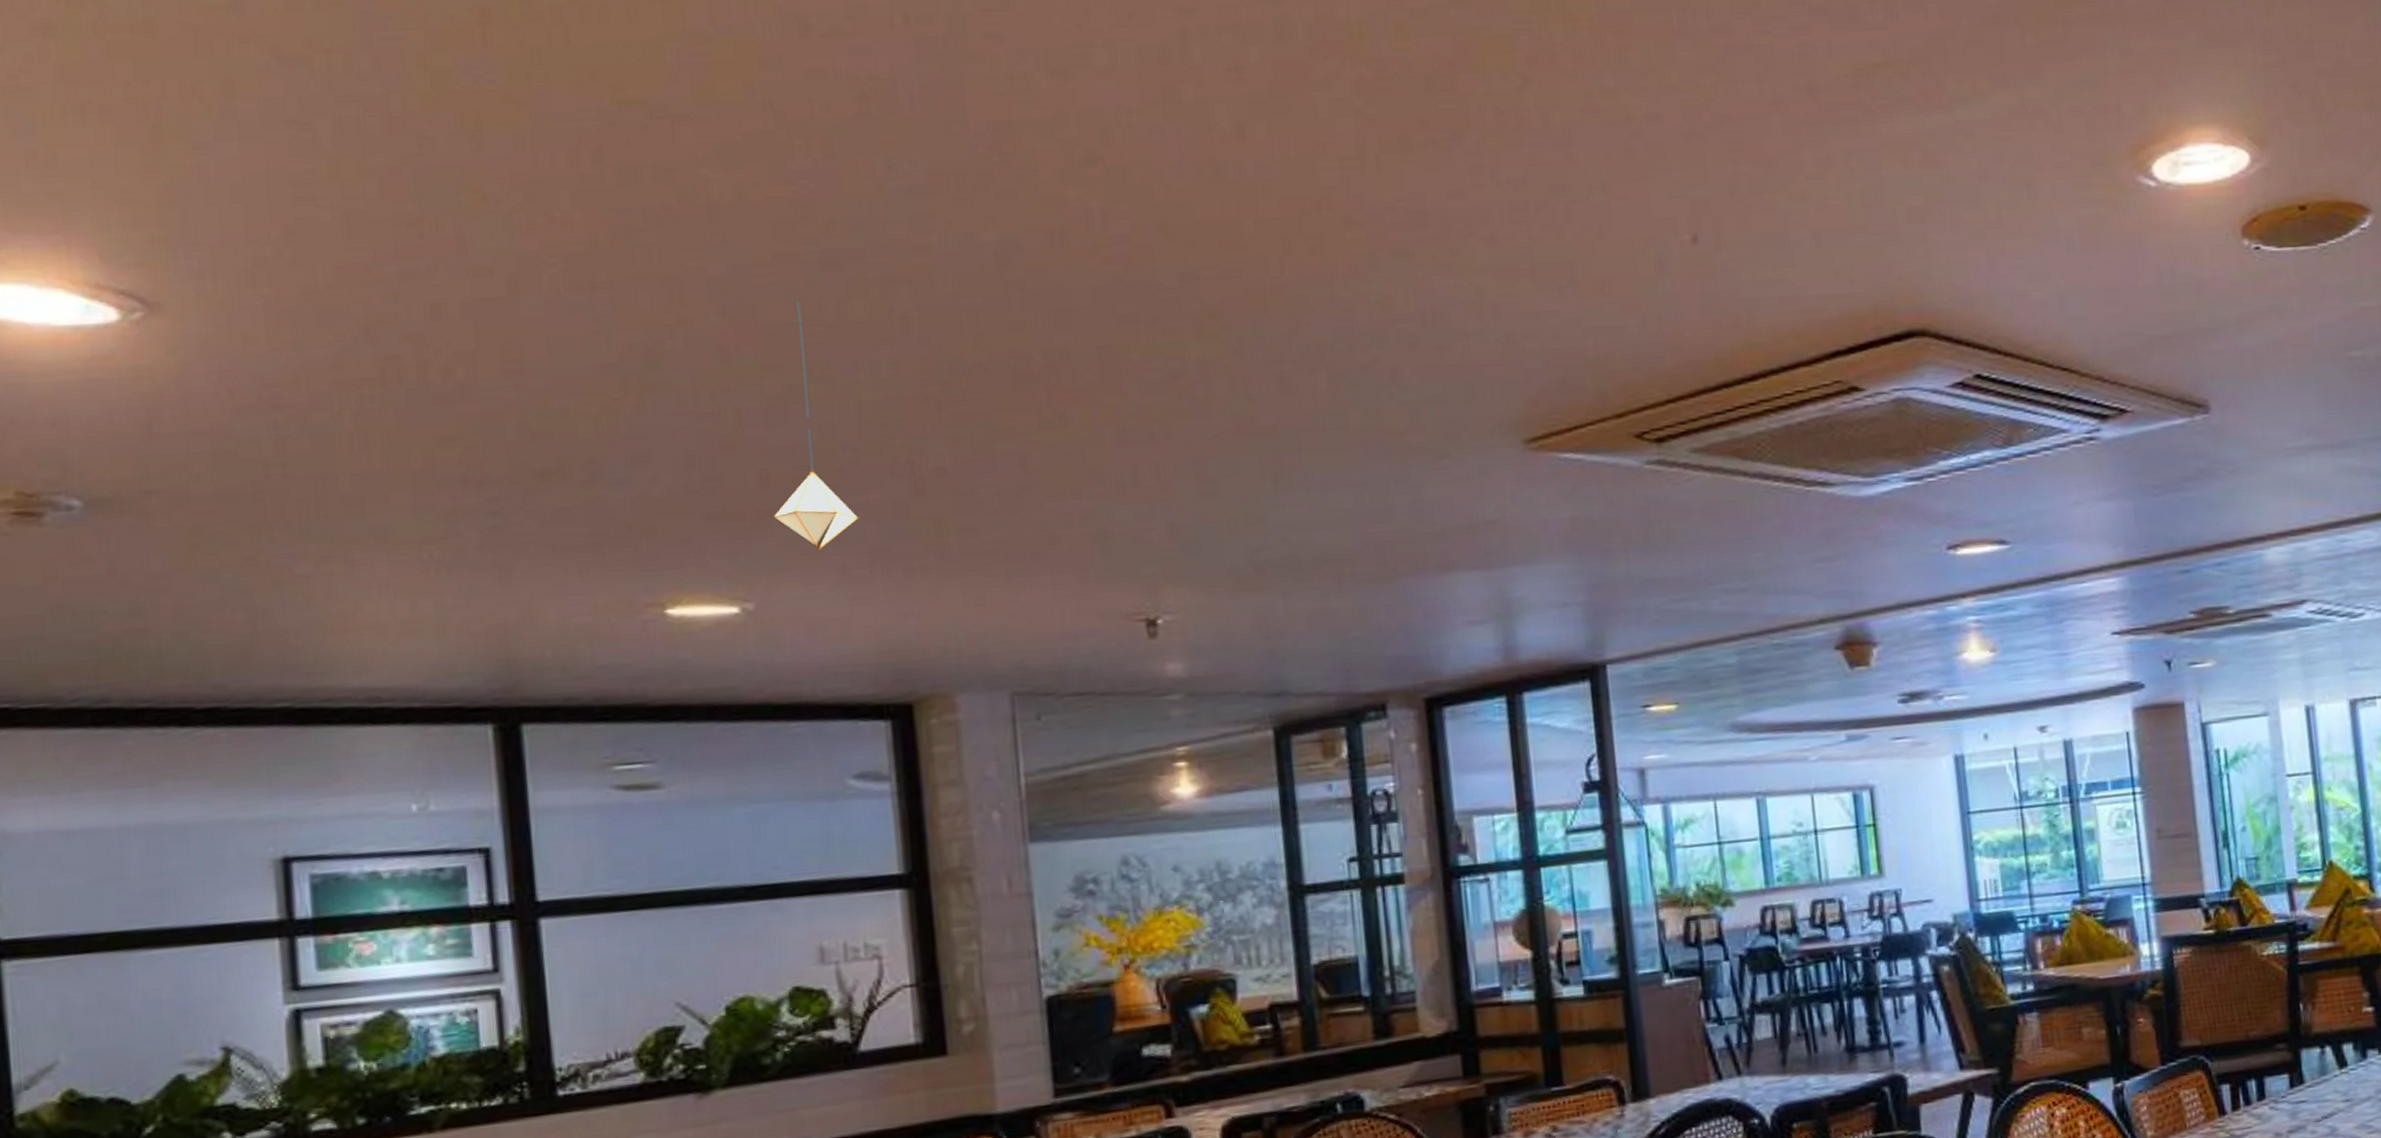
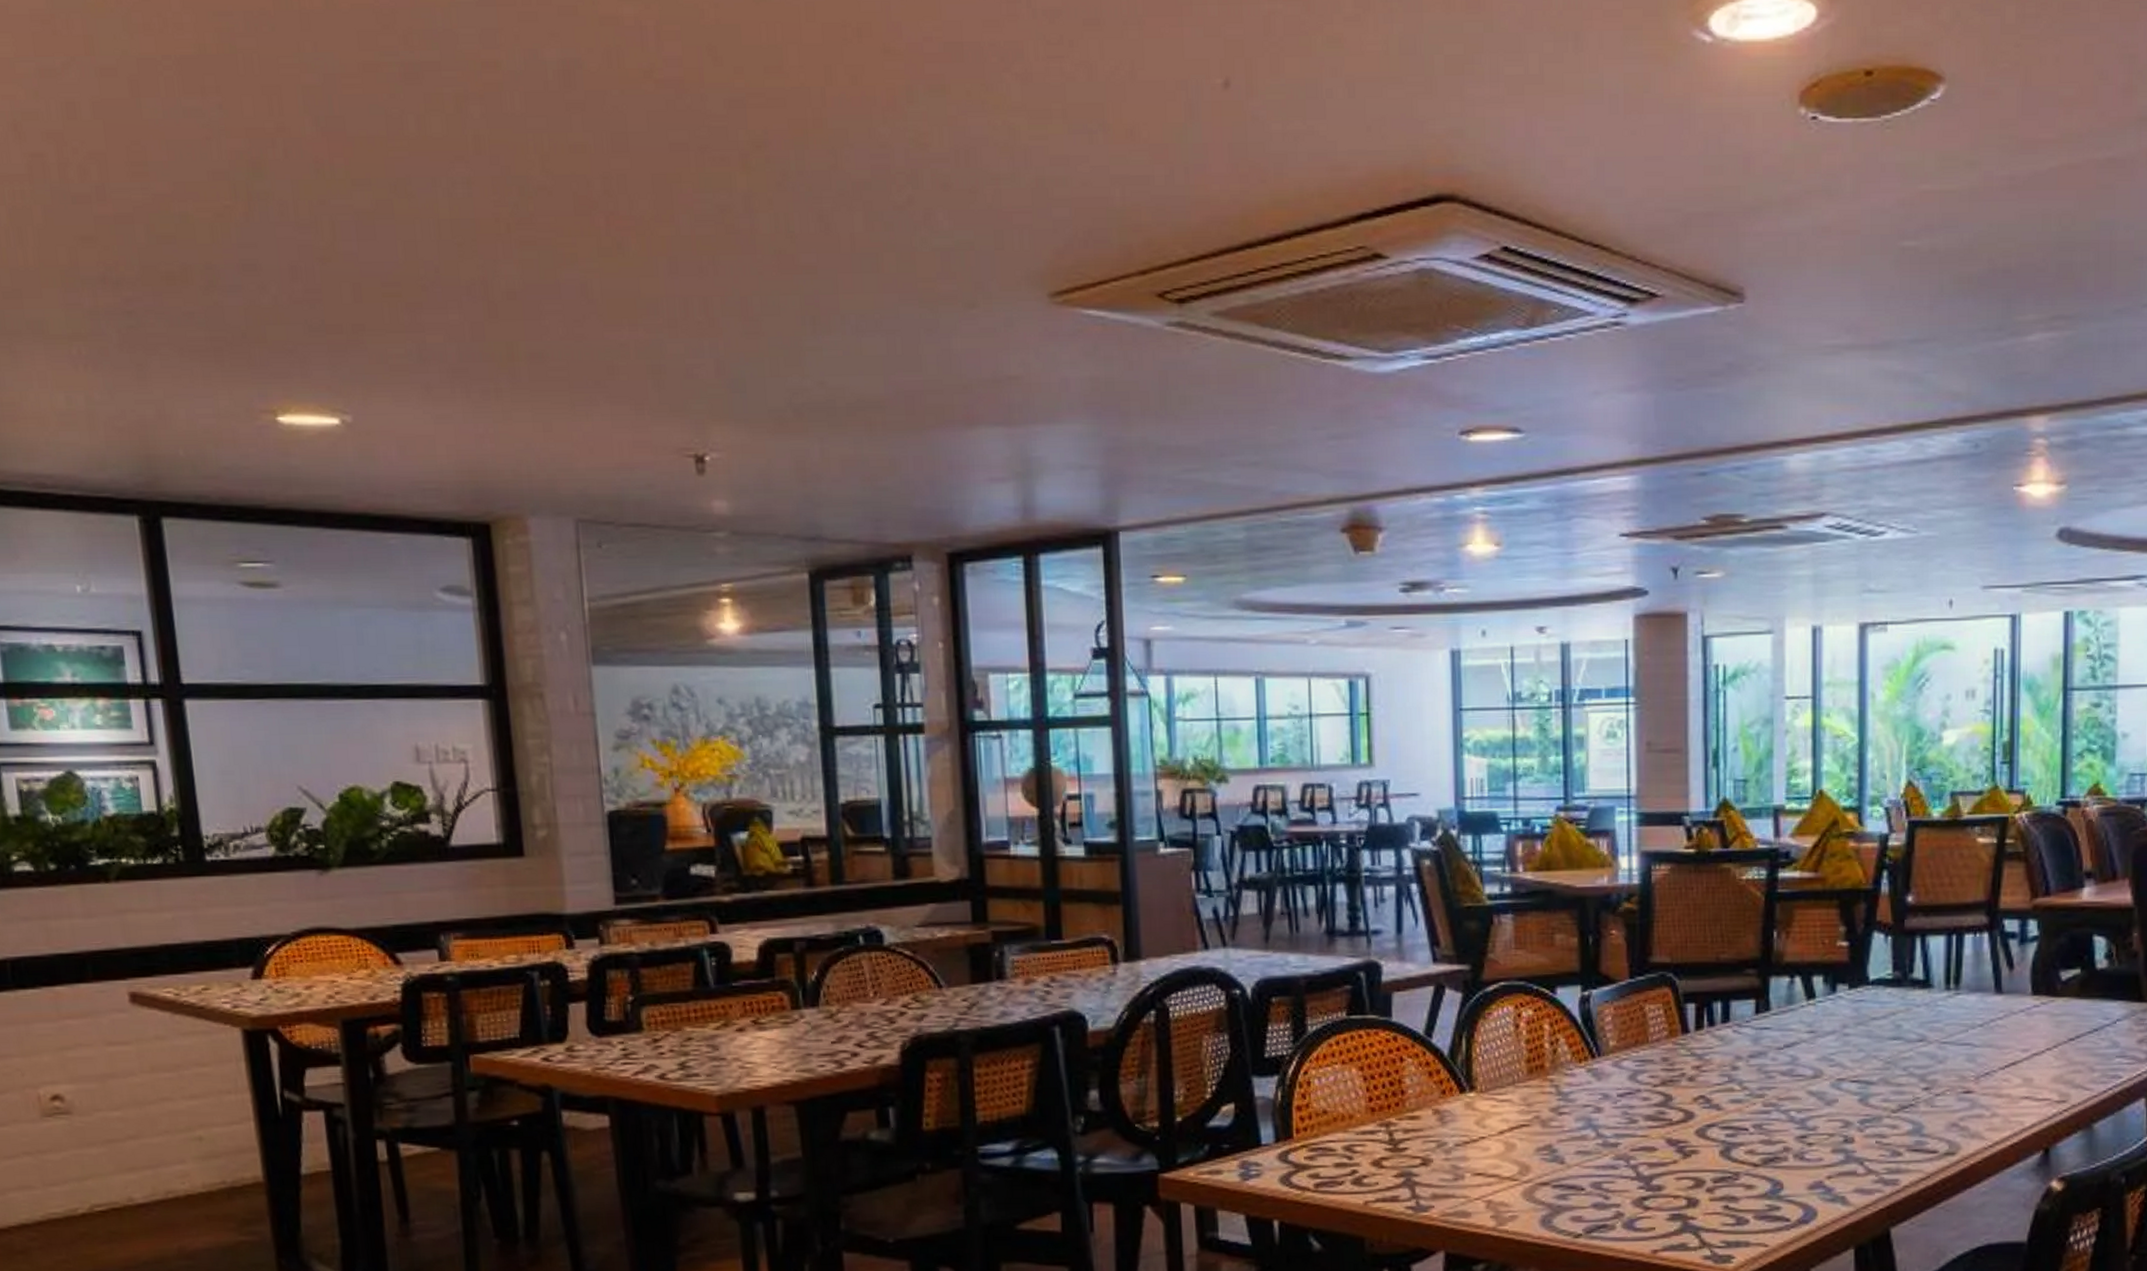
pendant light: present [773,302,859,549] -> none [365,115,441,366]

